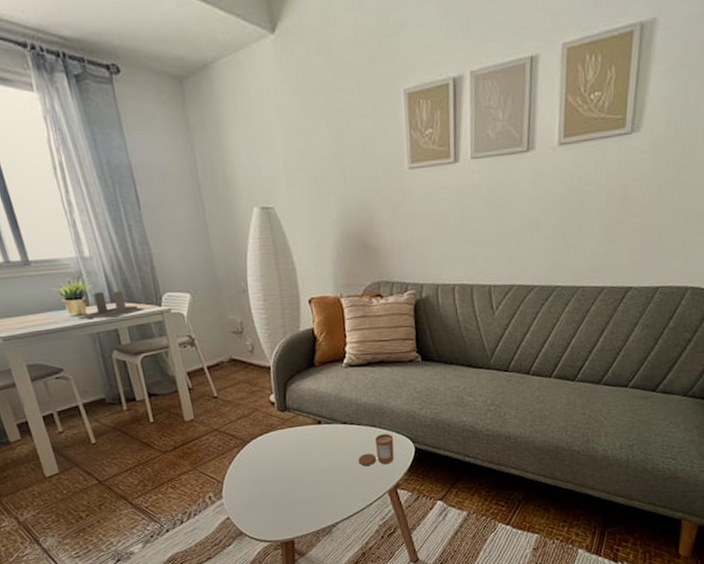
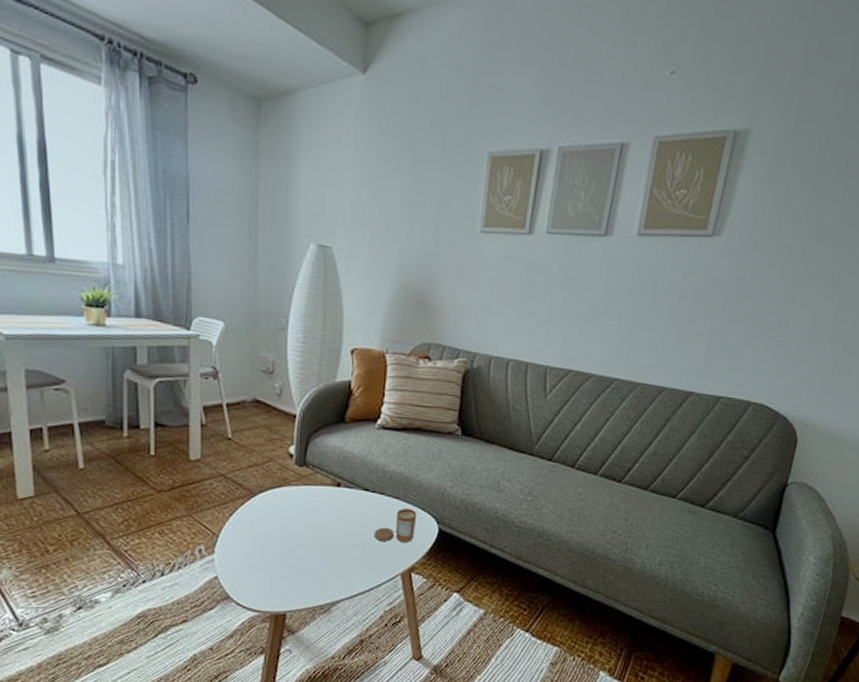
napkin holder: present [78,291,143,320] -> none [95,303,170,334]

